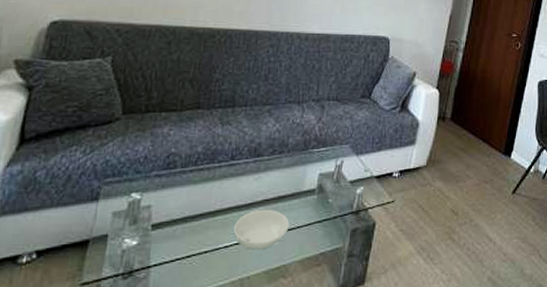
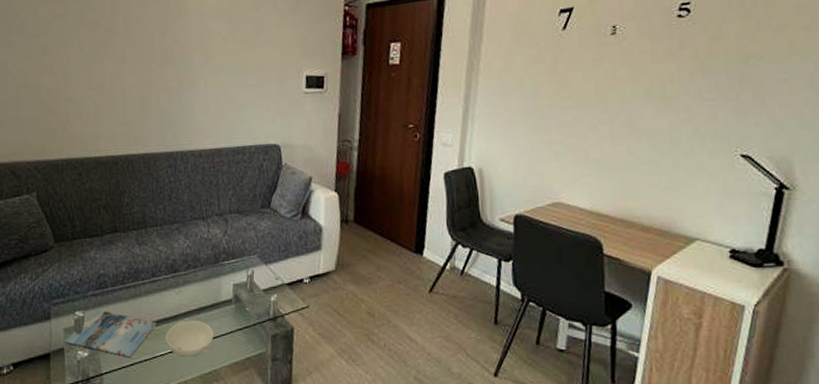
magazine: none [108,193,227,249] -> present [63,310,157,358]

